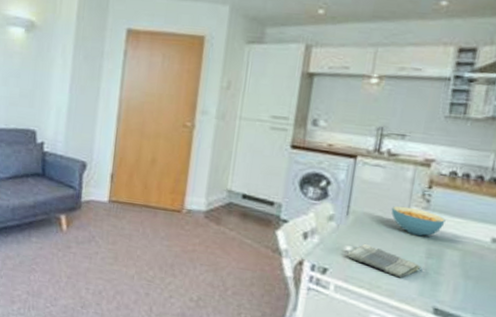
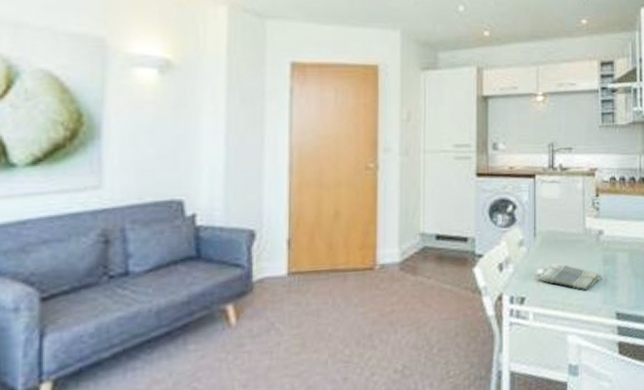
cereal bowl: present [391,206,446,237] -> none [570,218,613,245]

